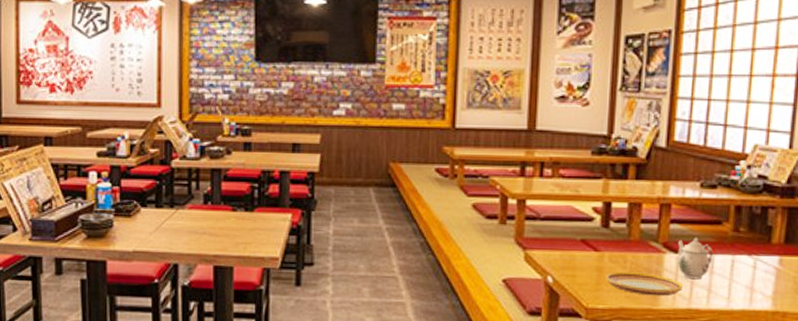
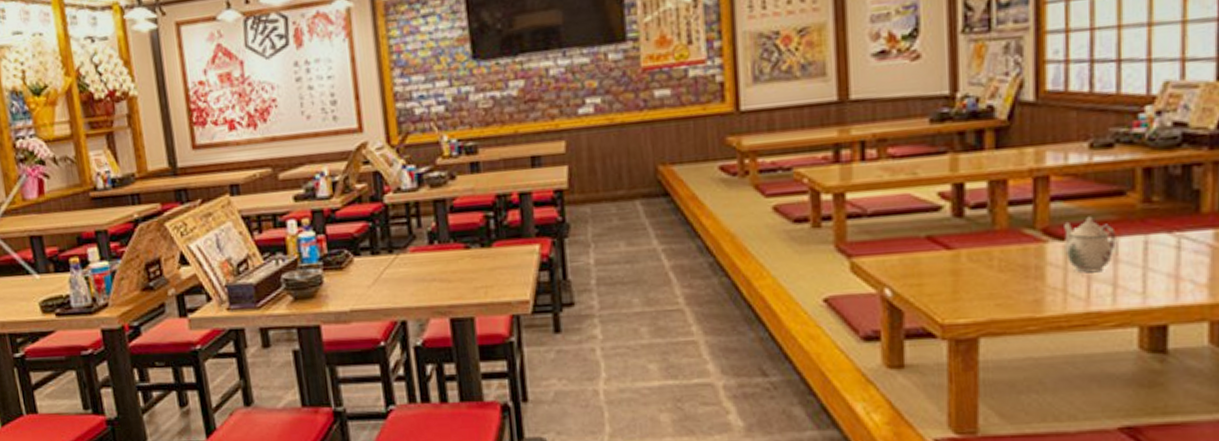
plate: present [605,271,683,296] -> none [965,270,1076,301]

